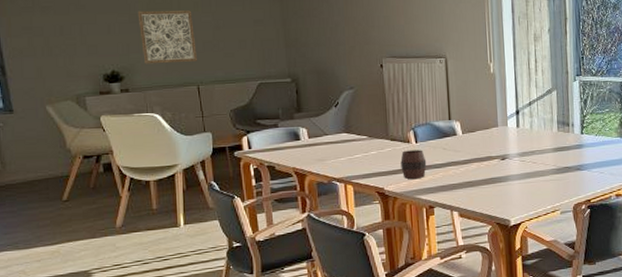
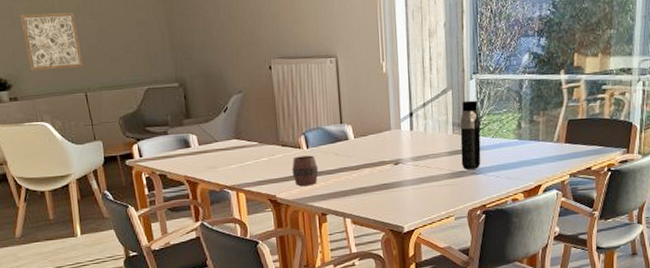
water bottle: none [565,100,585,165] -> present [460,100,481,169]

